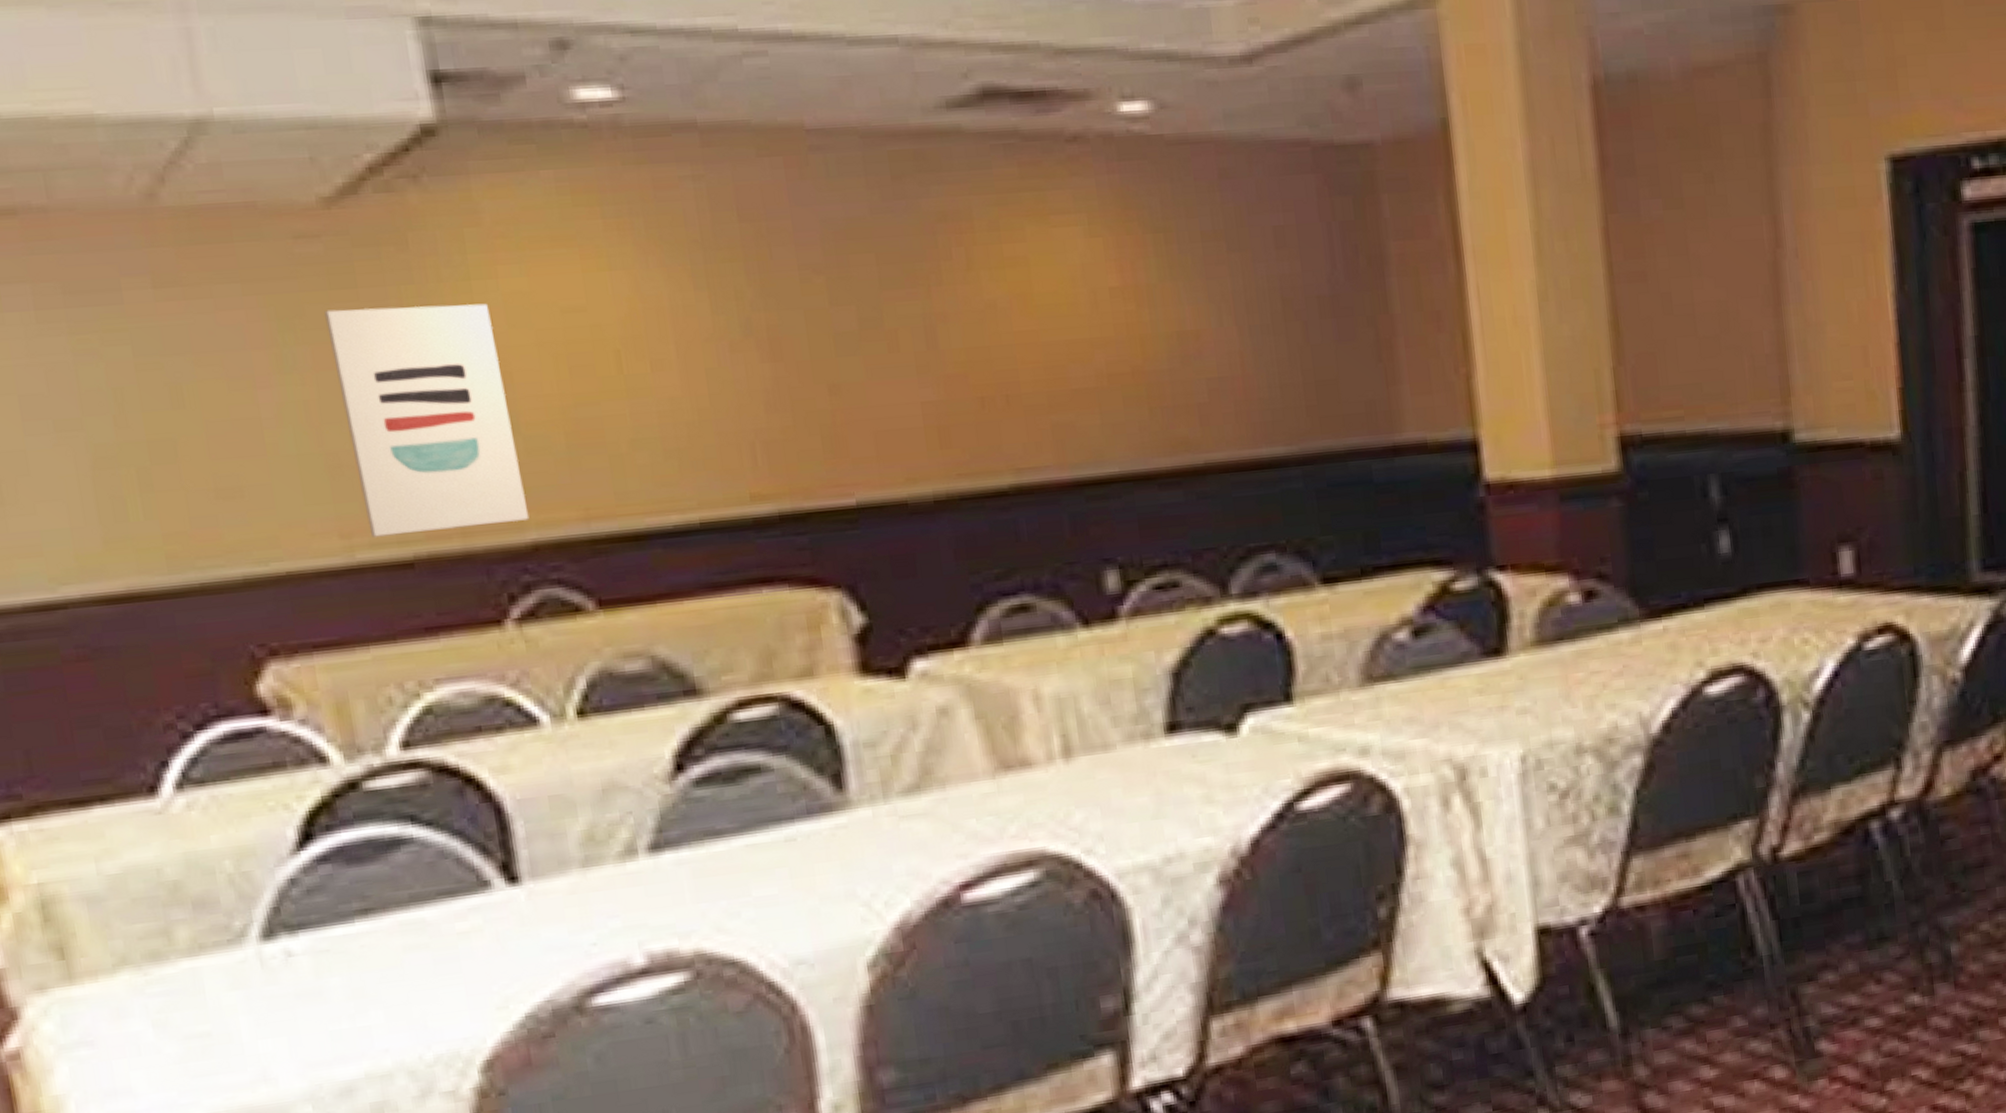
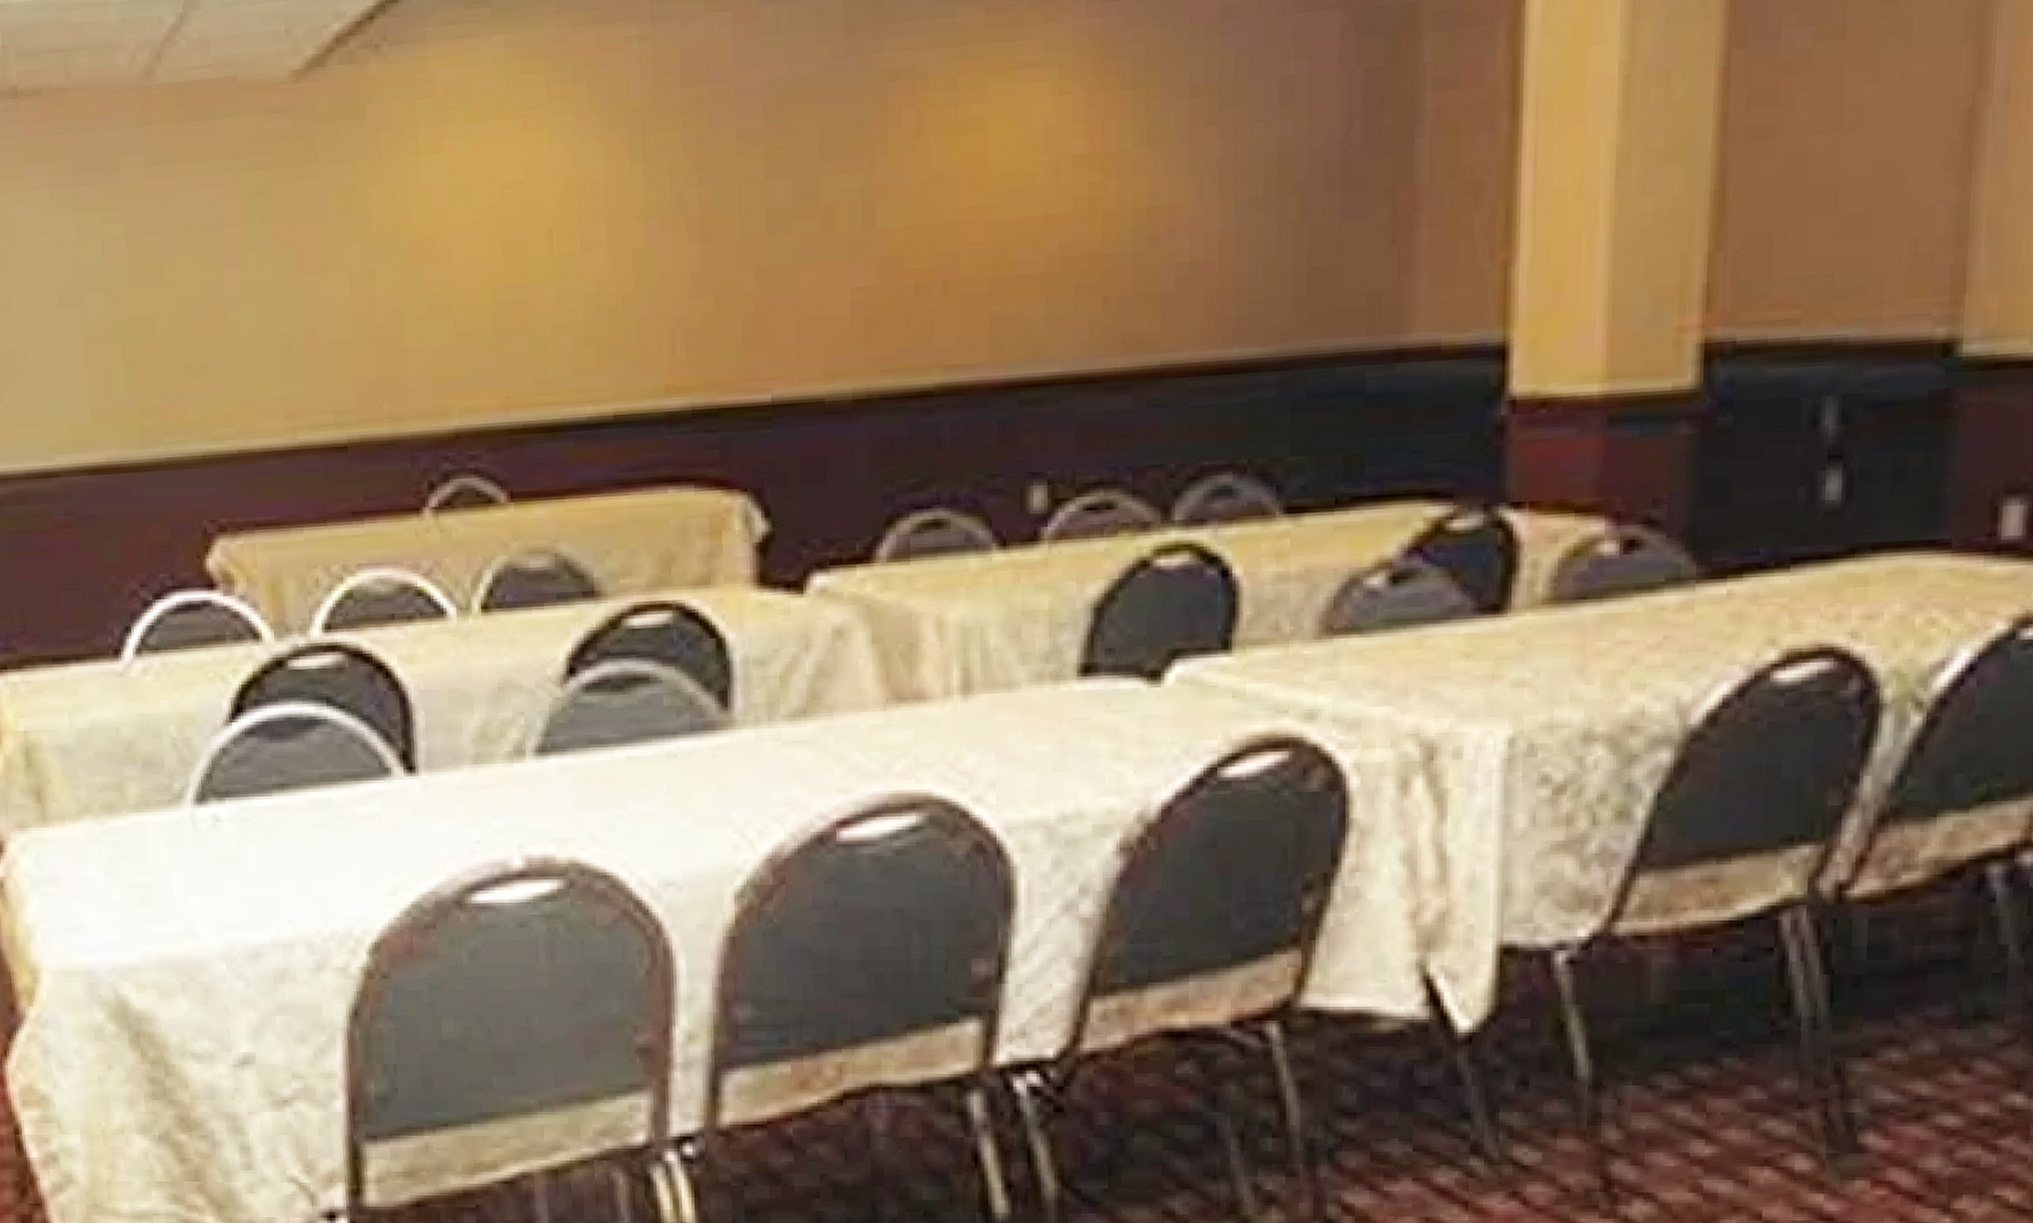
wall art: present [324,303,530,537] -> none [287,179,454,419]

